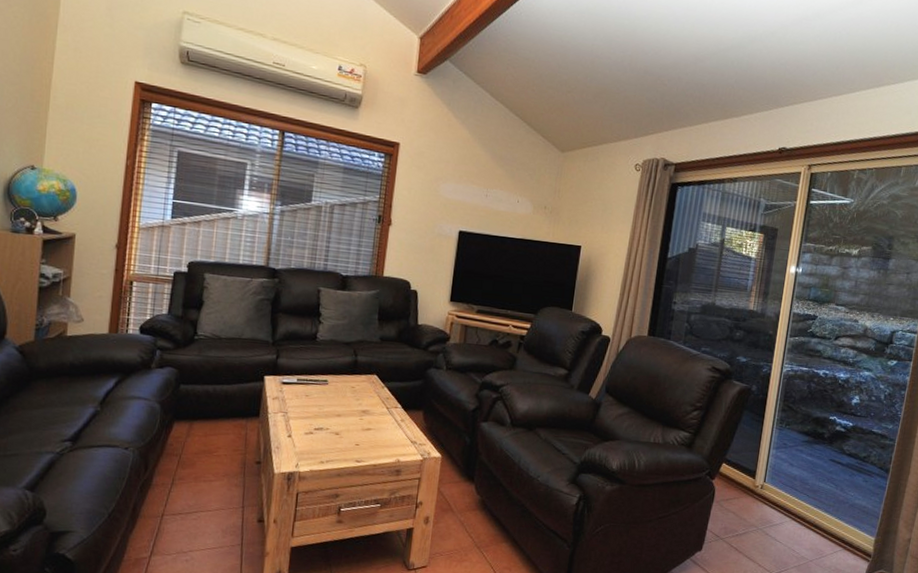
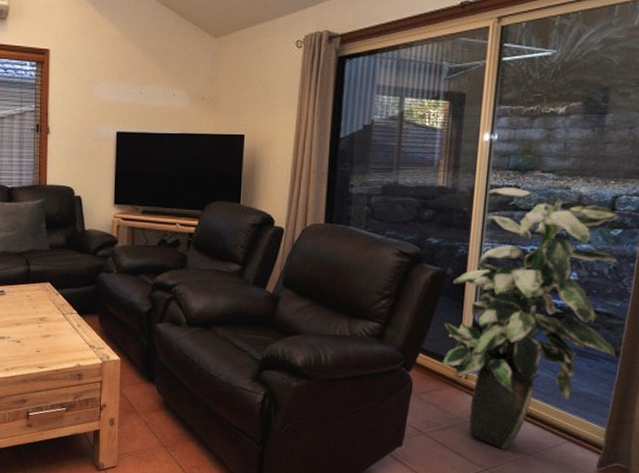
indoor plant: none [741,315,897,556] -> present [441,187,621,450]

